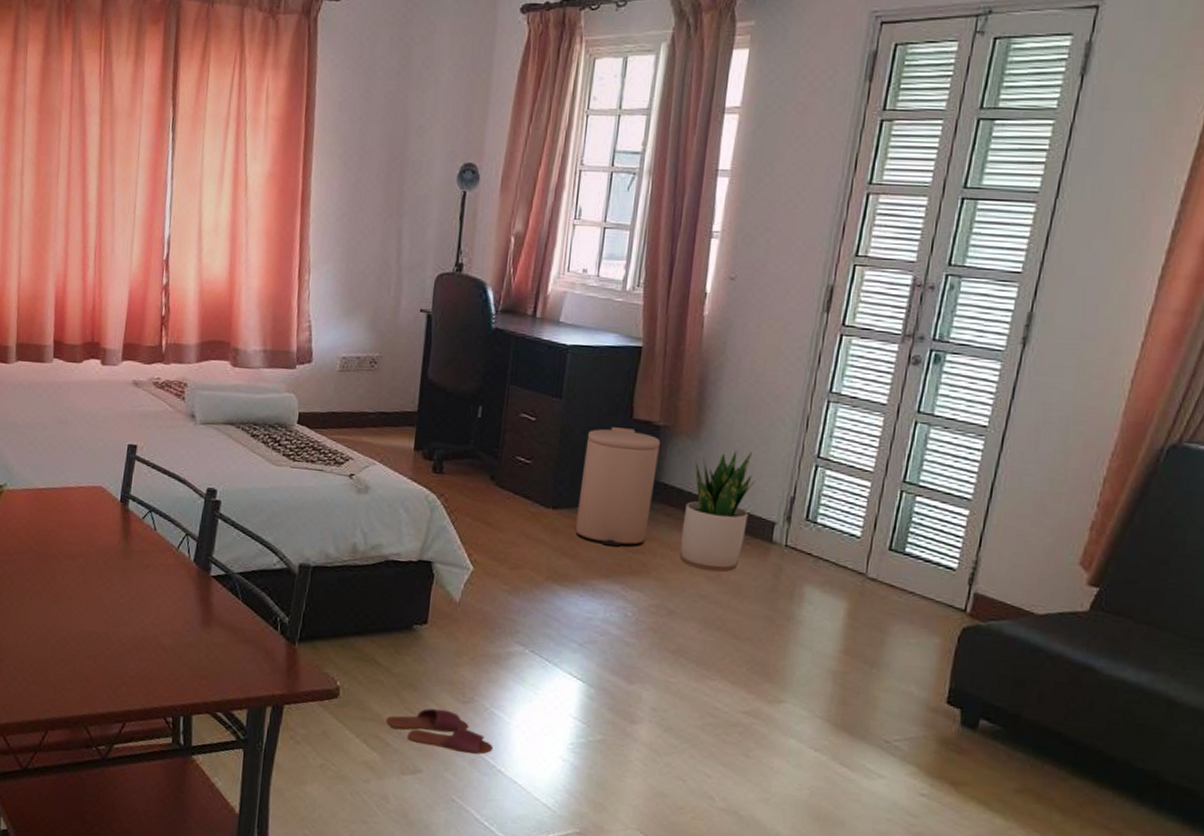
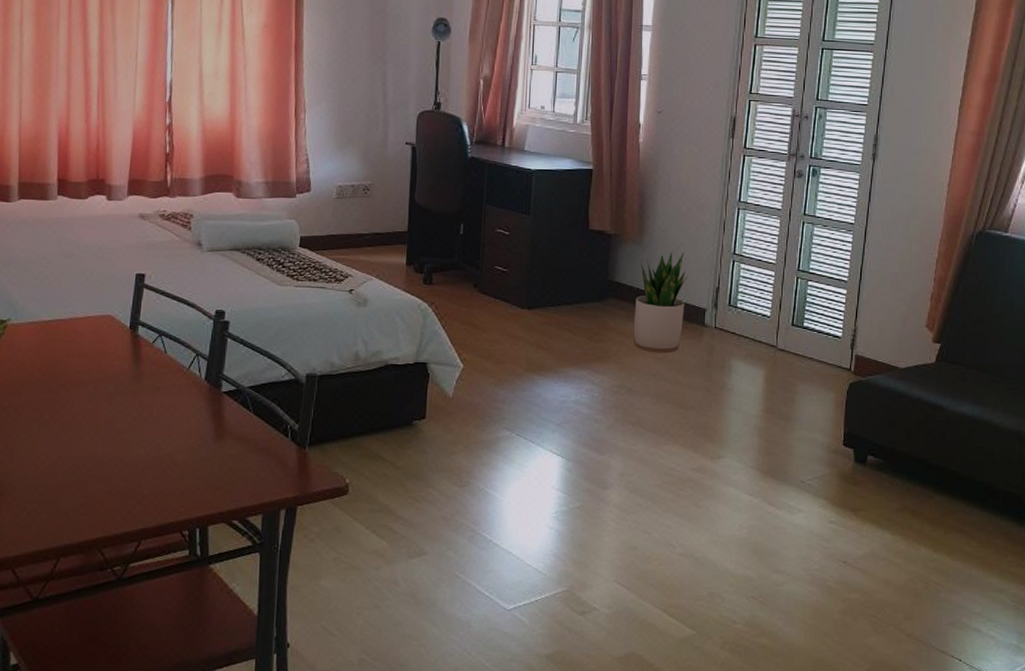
slippers: present [386,708,492,754] -> none [392,494,488,532]
pedal bin: present [575,427,660,548] -> none [548,237,612,339]

